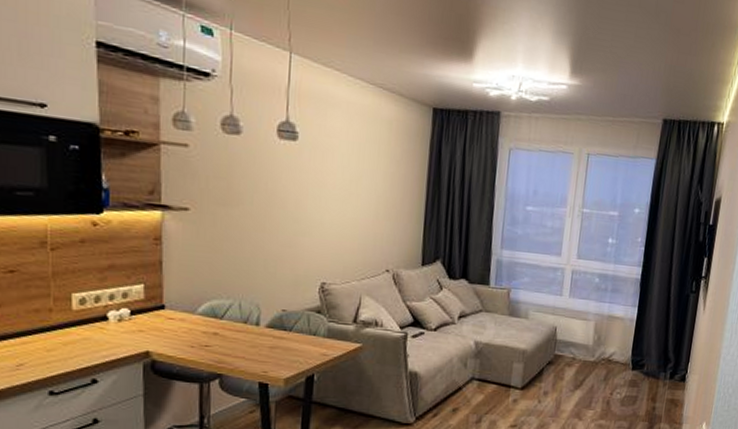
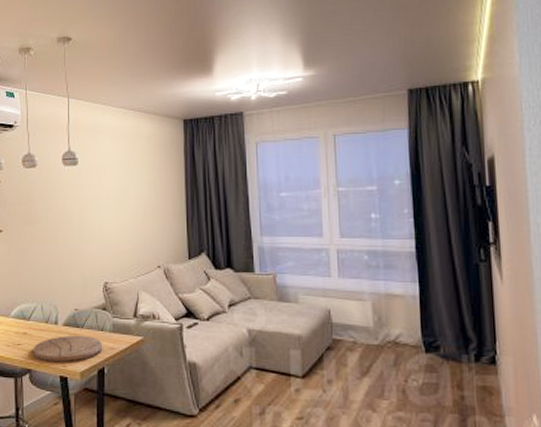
cutting board: none [225,338,314,369] -> present [33,335,103,363]

